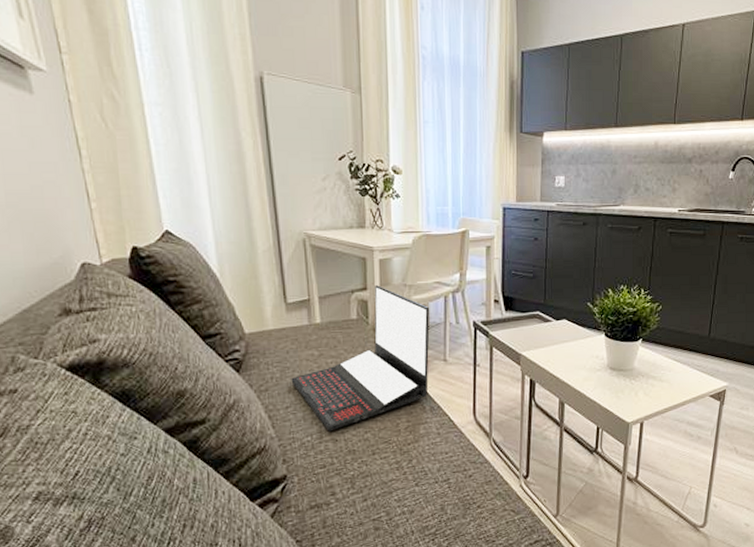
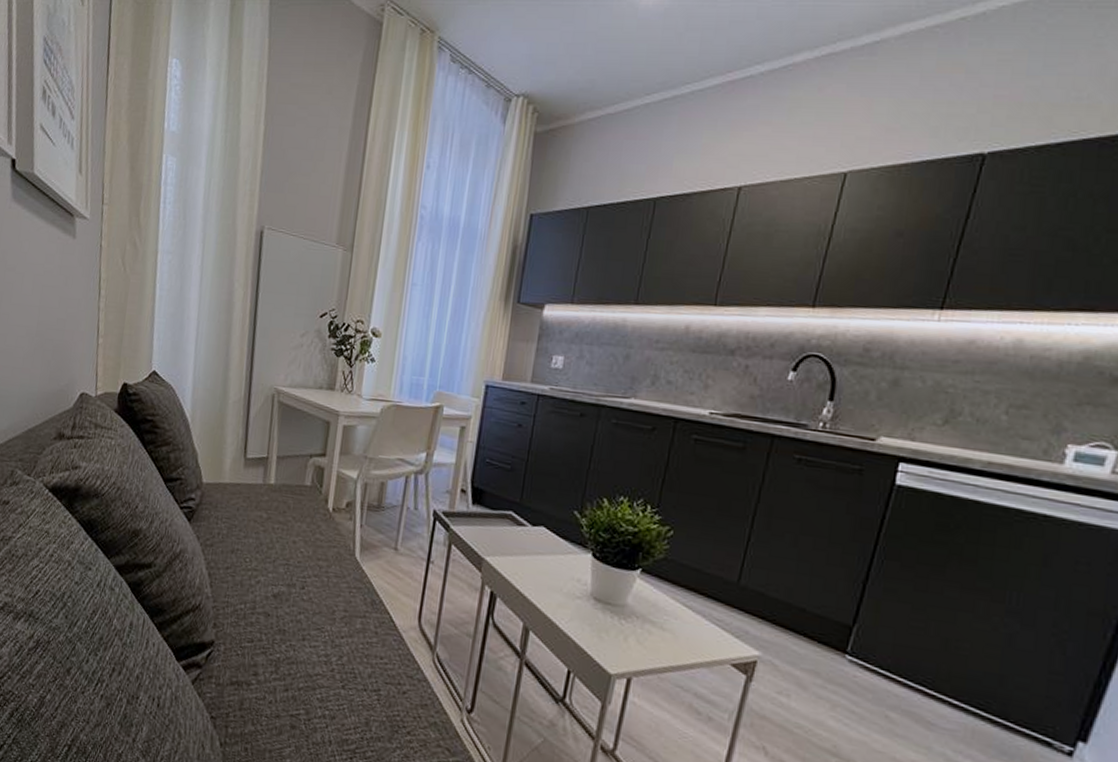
laptop: present [291,285,430,432] -> none [236,453,387,604]

